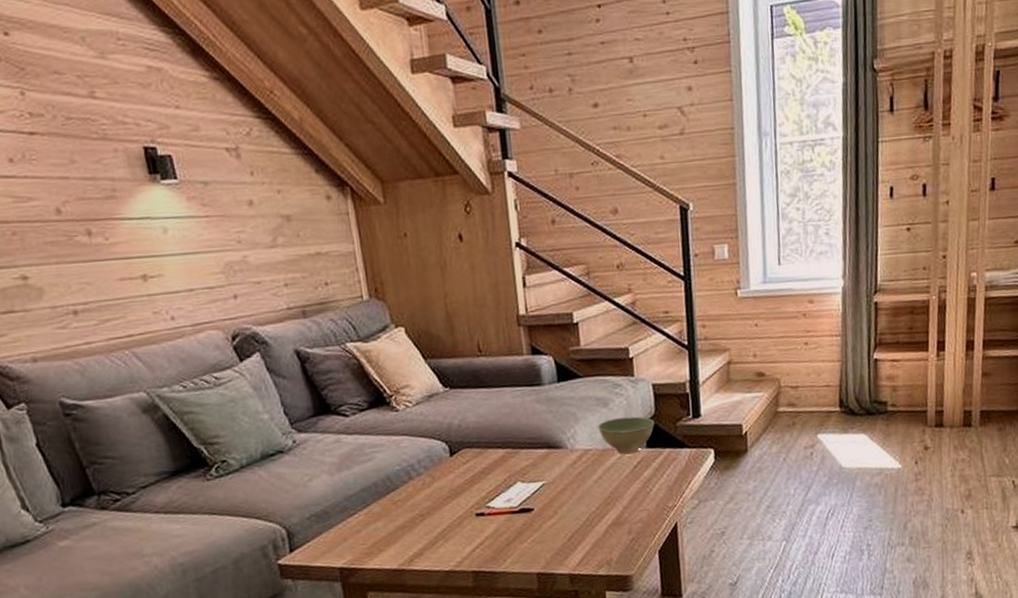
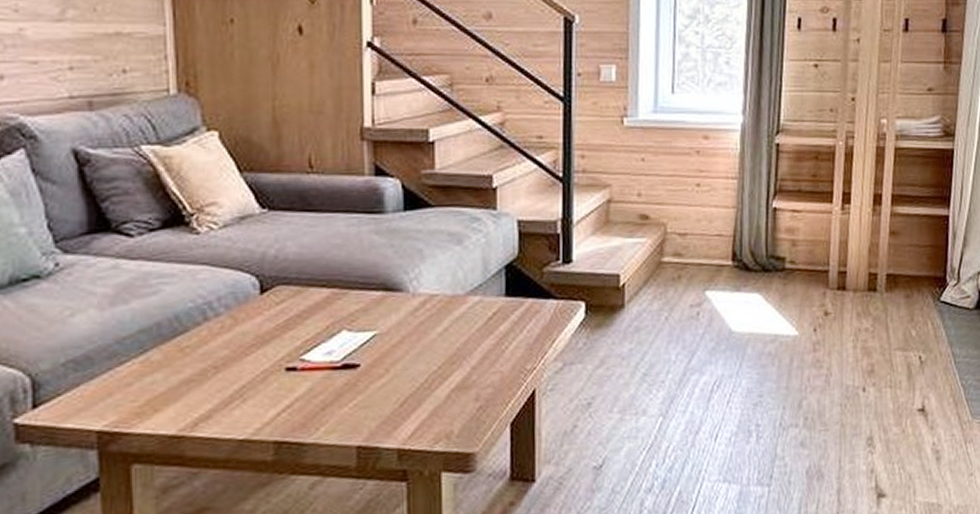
bowl: present [598,416,655,455] -> none [448,258,518,304]

